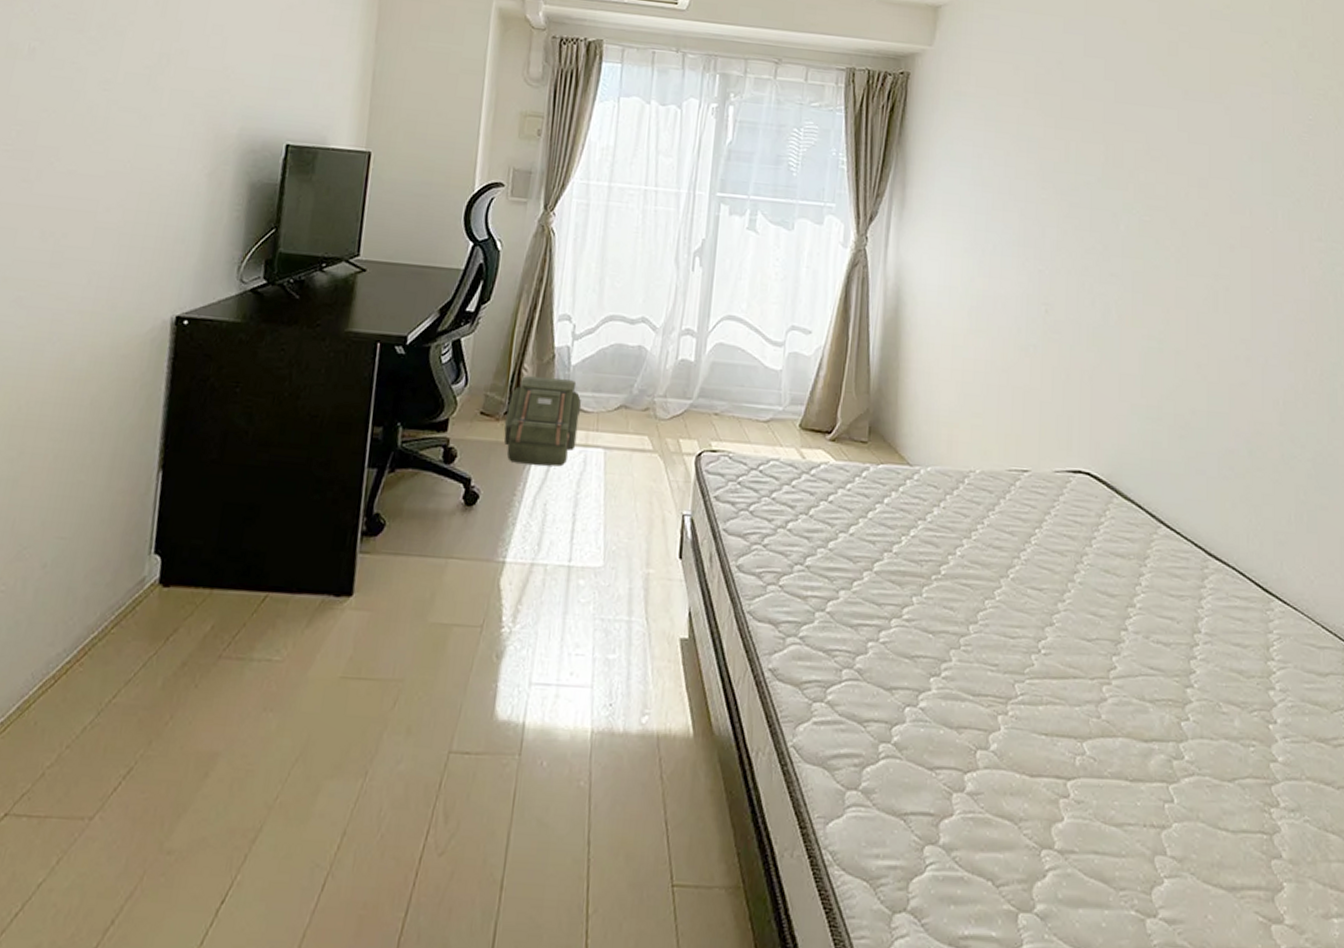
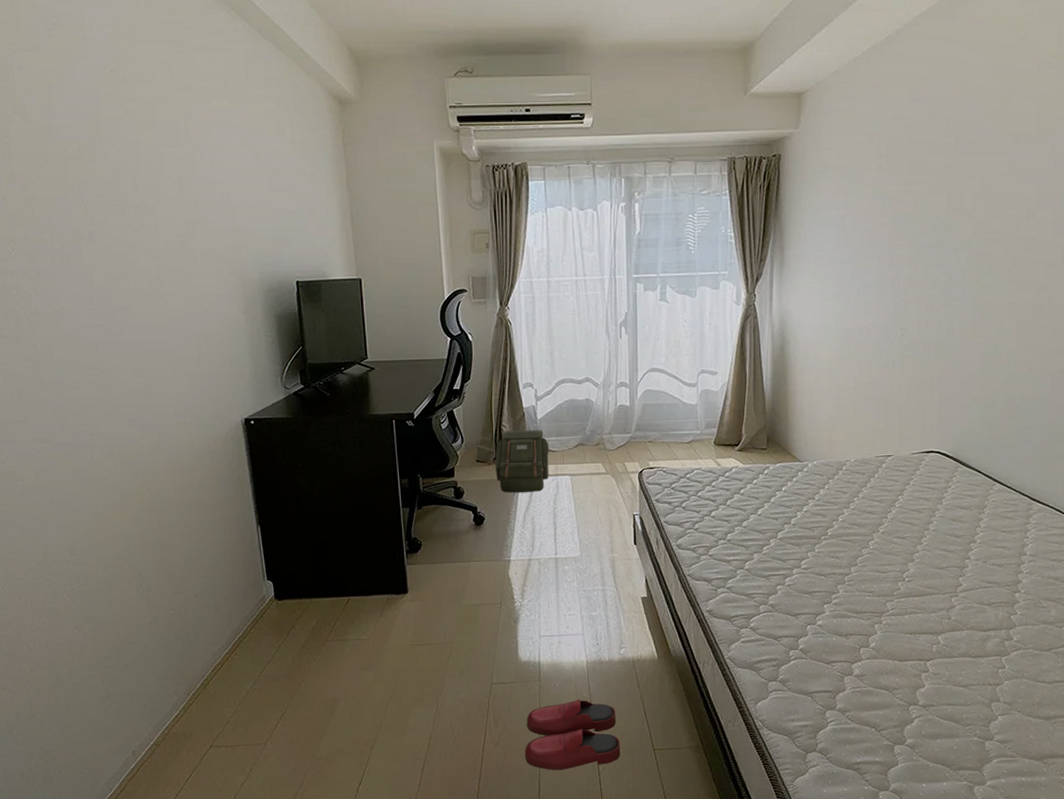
slippers: none [481,790,625,907] -> present [525,699,621,770]

